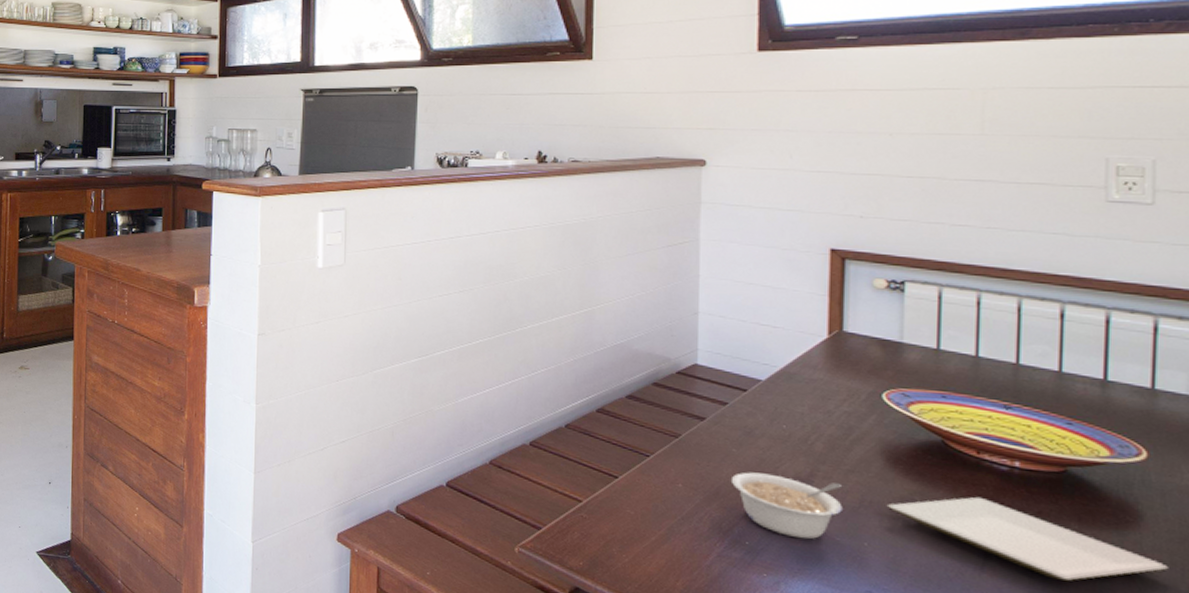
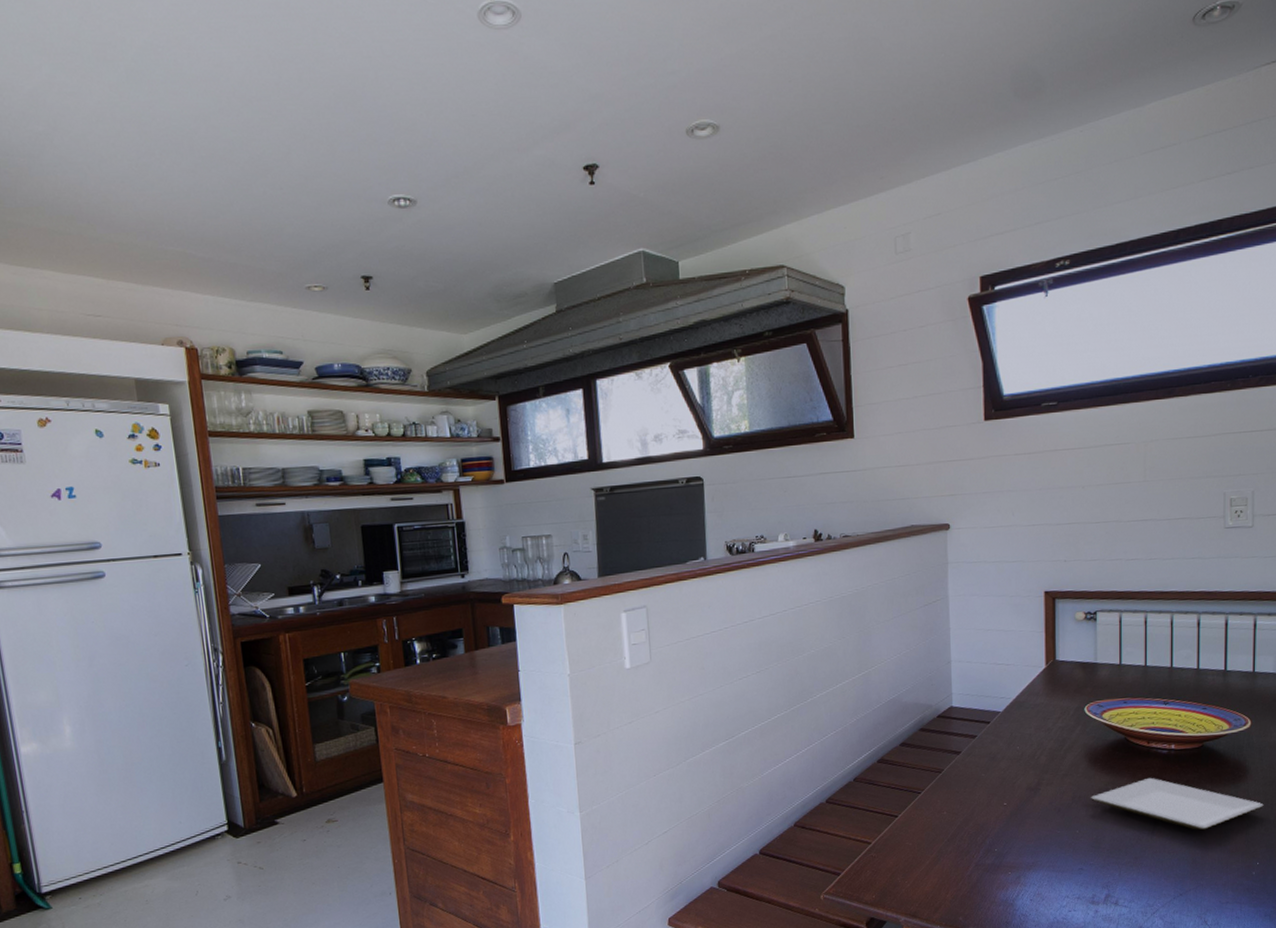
legume: present [730,472,843,540] -> none [982,787,1061,838]

